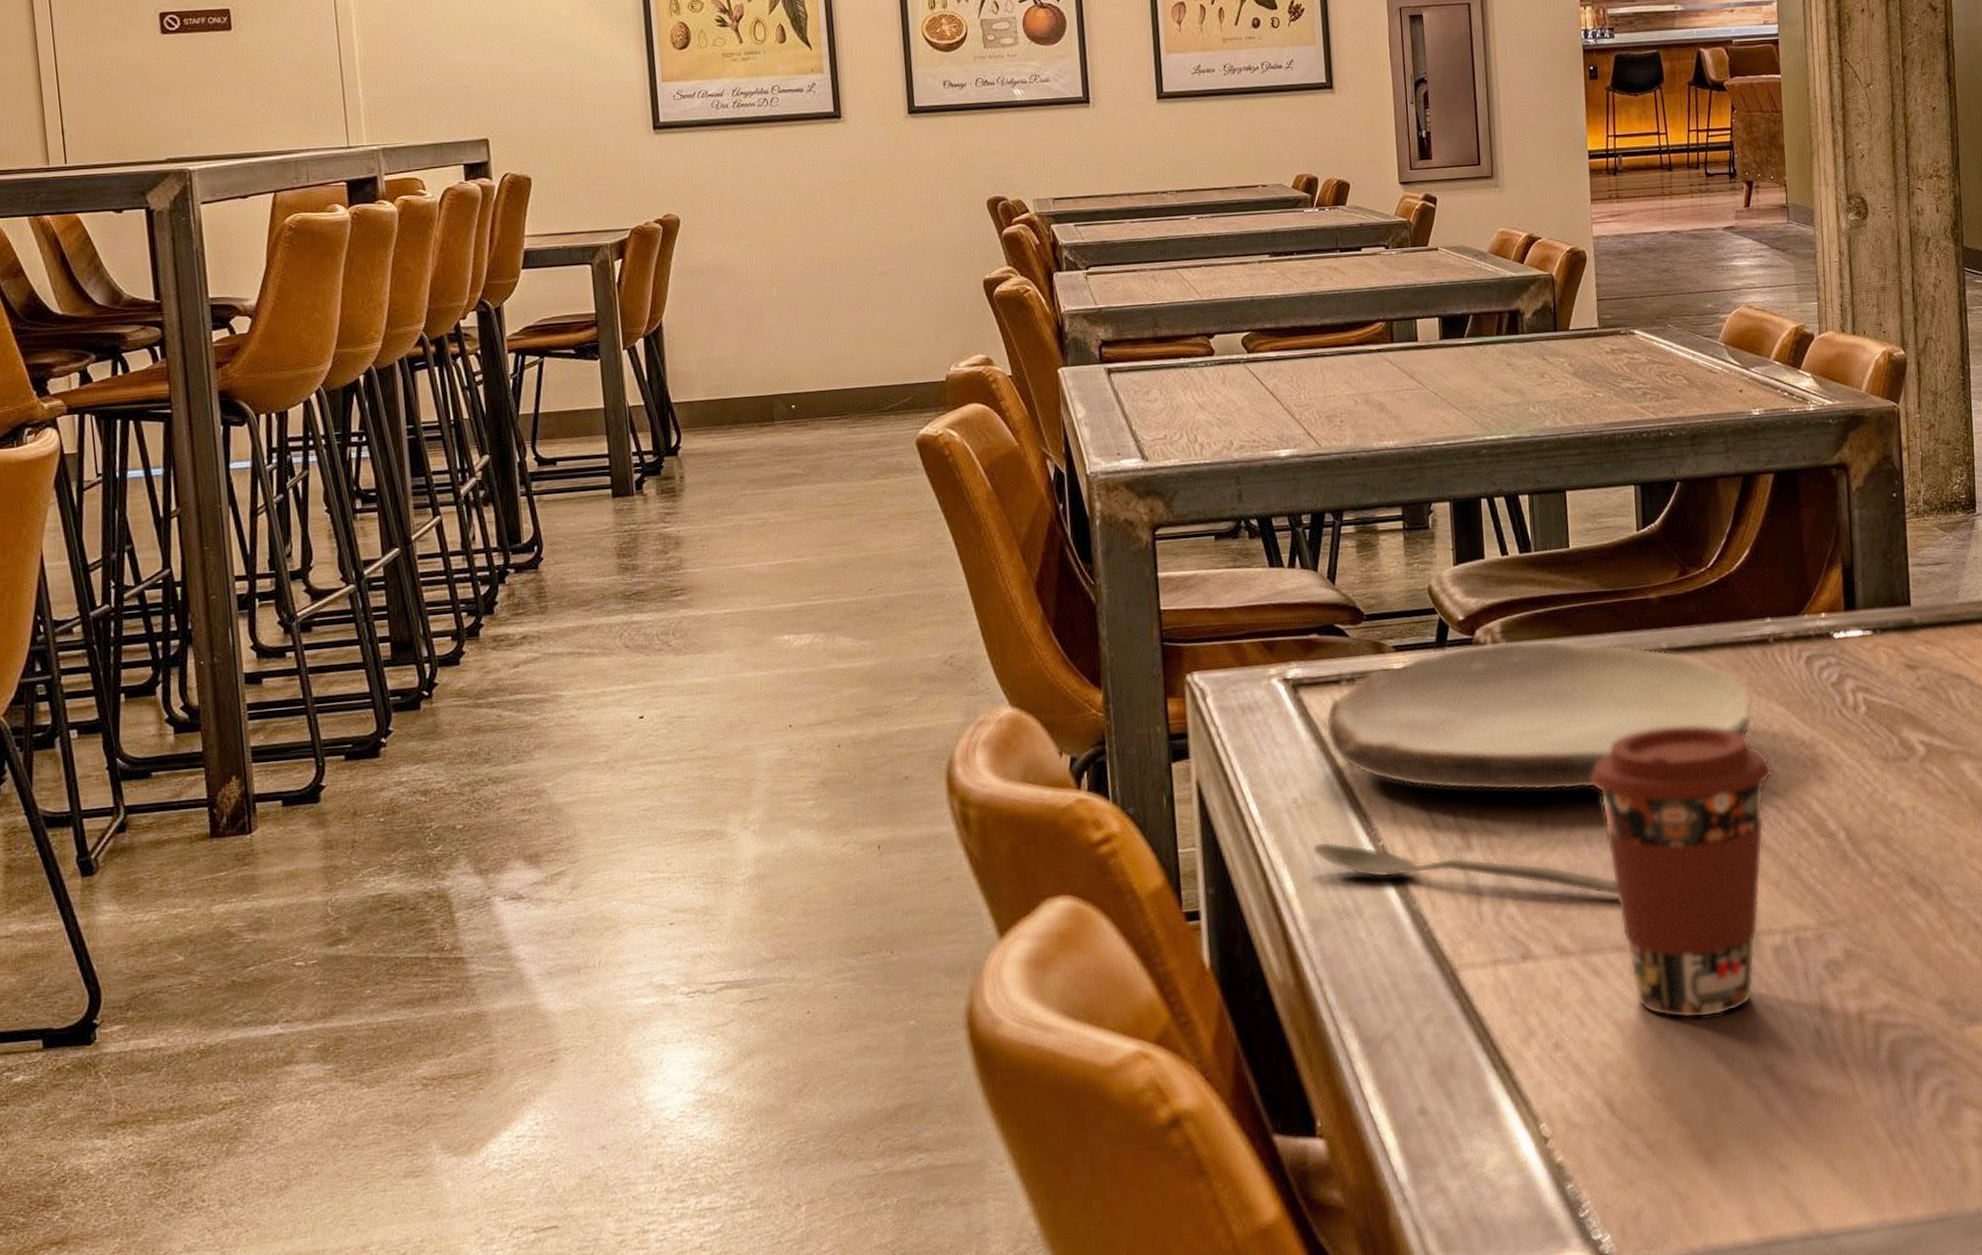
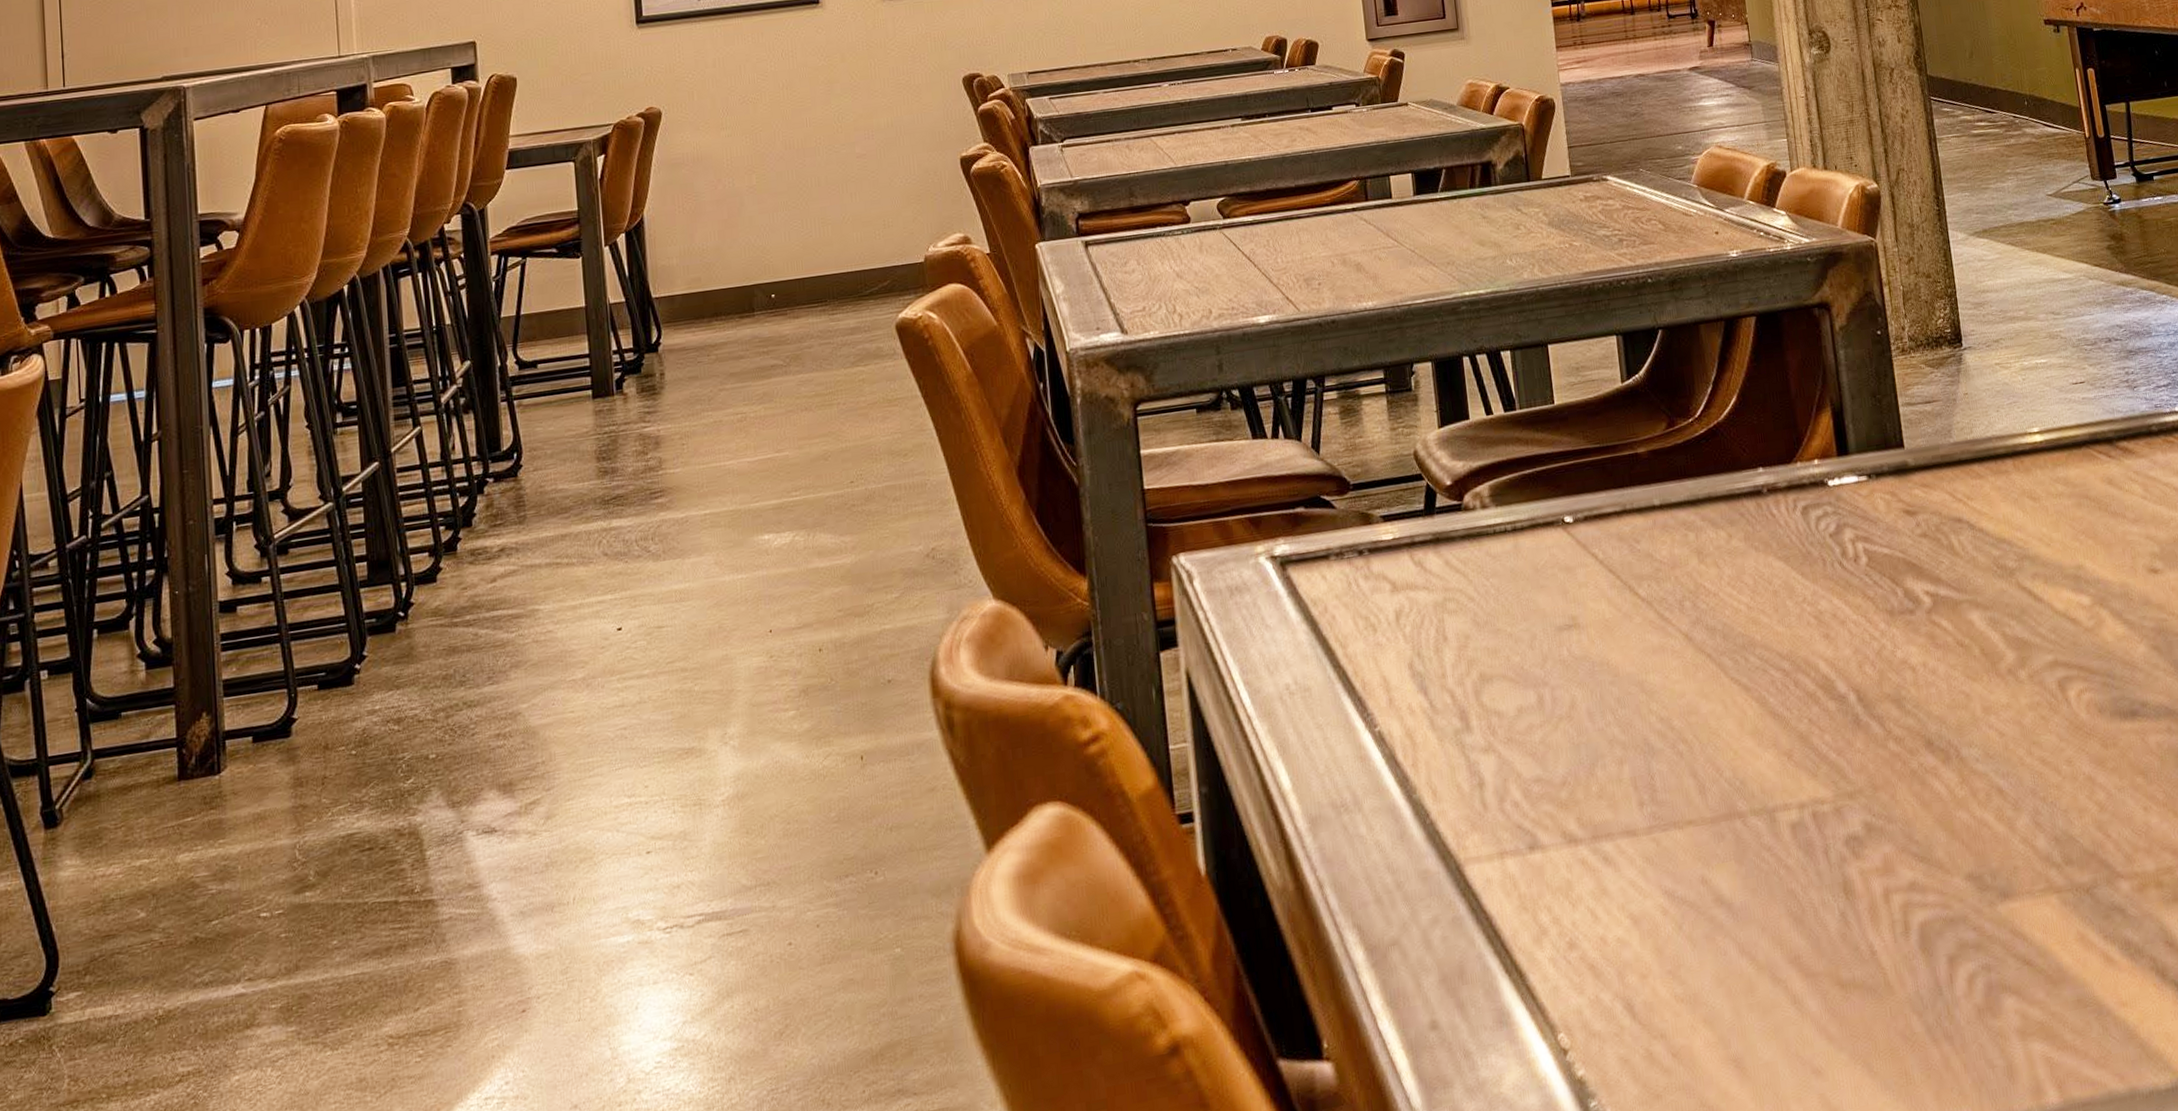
spoon: present [1311,841,1618,897] -> none [1306,729,1625,776]
plate: present [1325,640,1753,791] -> none [1315,502,1752,667]
coffee cup: present [1590,726,1774,1019] -> none [1589,586,1778,908]

